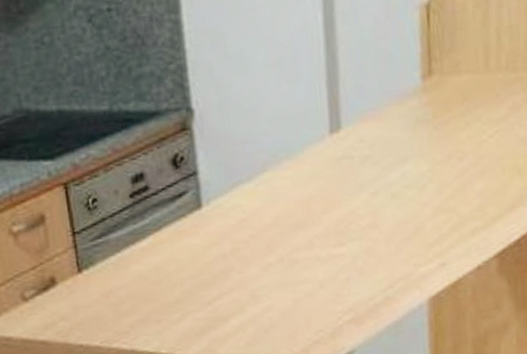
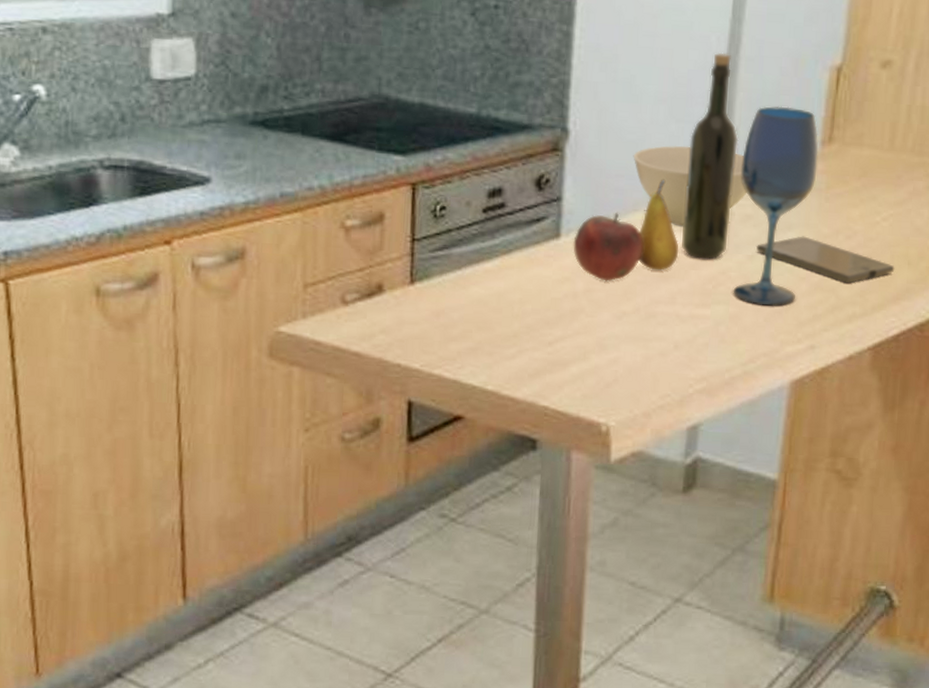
fruit: none [214,175,277,239] -> present [573,212,643,282]
bowl: none [254,100,362,178] -> present [633,145,747,227]
fruit: none [270,138,310,221] -> present [638,180,681,270]
wine bottle: none [302,11,353,204] -> present [680,52,739,260]
wineglass: none [352,50,423,235] -> present [733,106,819,305]
tablet: none [377,165,507,201] -> present [755,236,895,283]

